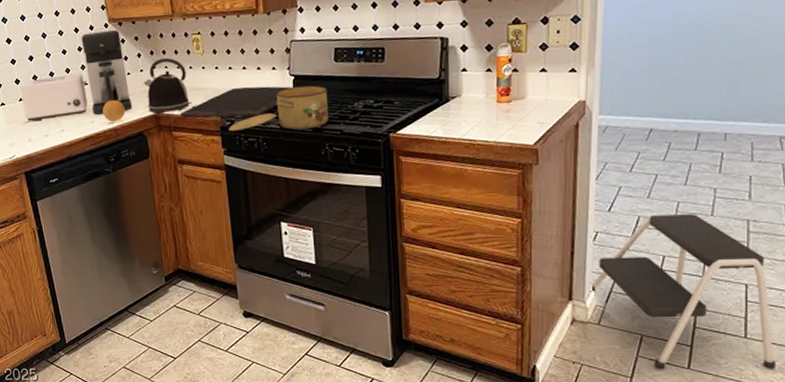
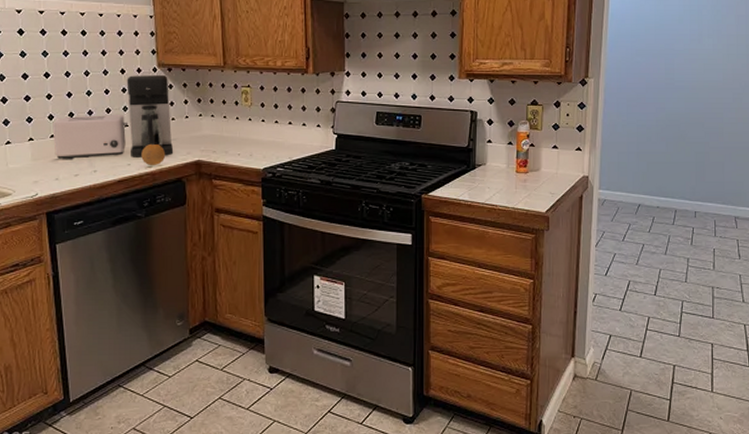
kettle: present [143,57,193,113] -> none [187,106,236,160]
cutting board: present [180,86,293,118] -> none [222,141,336,171]
cooking pot: present [228,85,329,132] -> none [269,144,368,186]
step stool: present [589,213,777,370] -> none [589,279,736,422]

